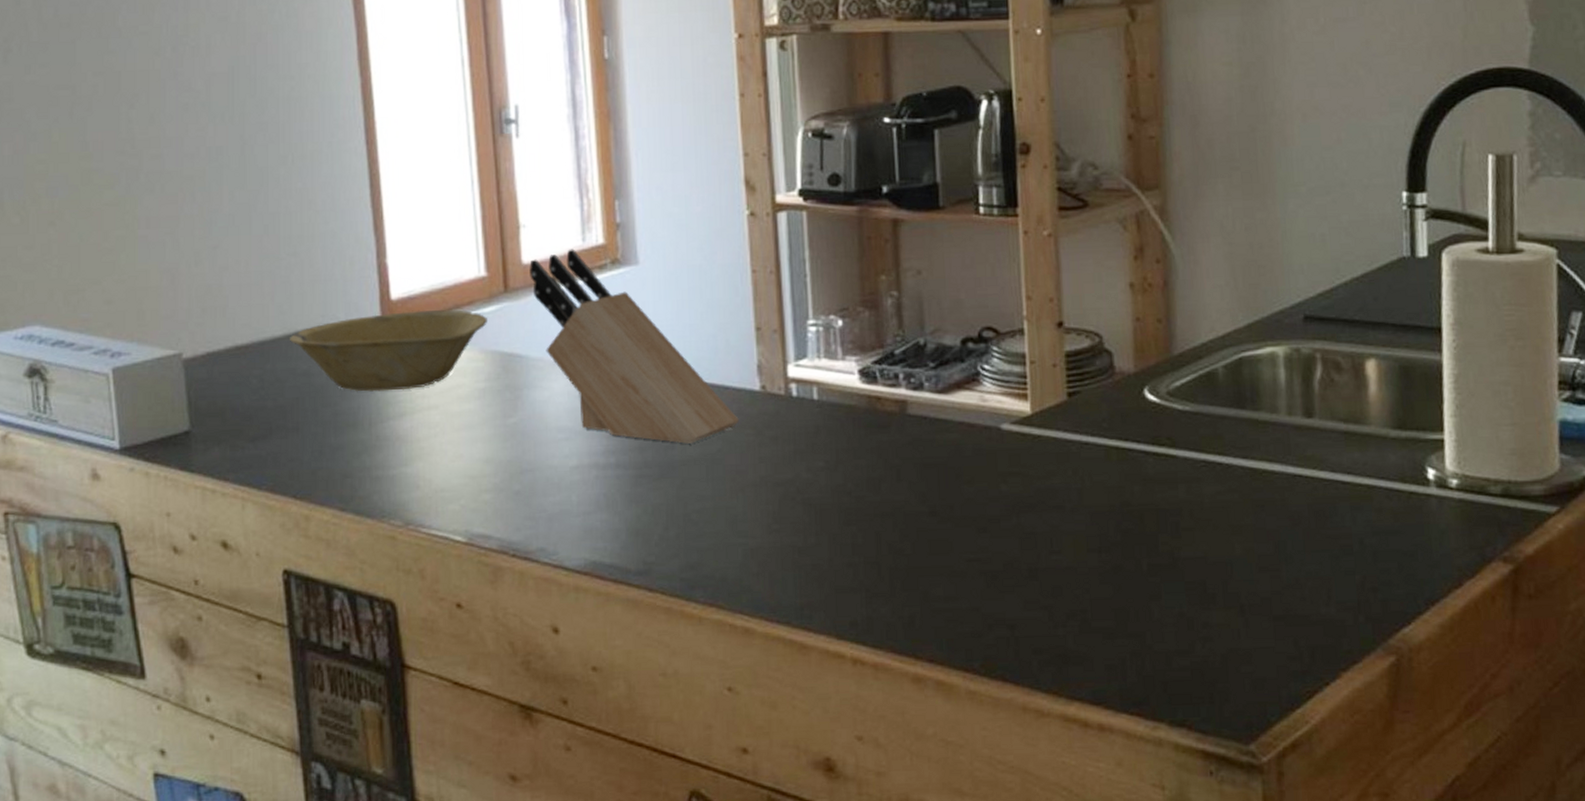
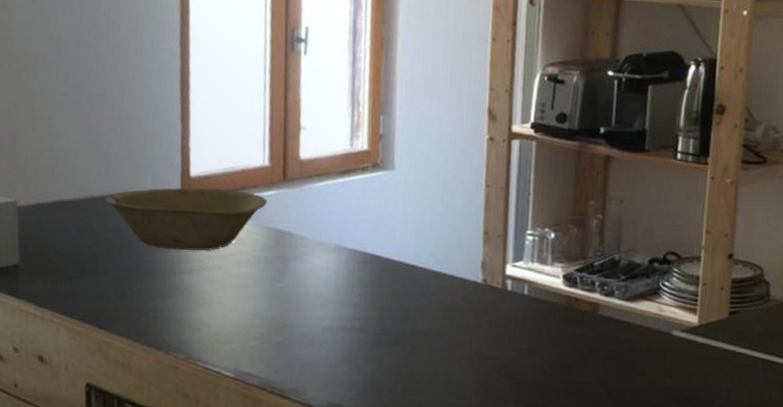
knife block: present [529,249,739,444] -> none [305,151,462,319]

